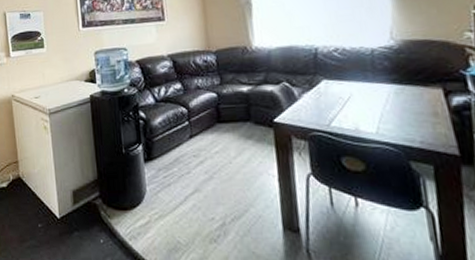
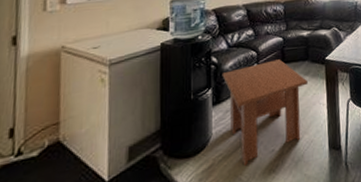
coffee table: none [151,118,251,229] -> present [222,59,308,166]

